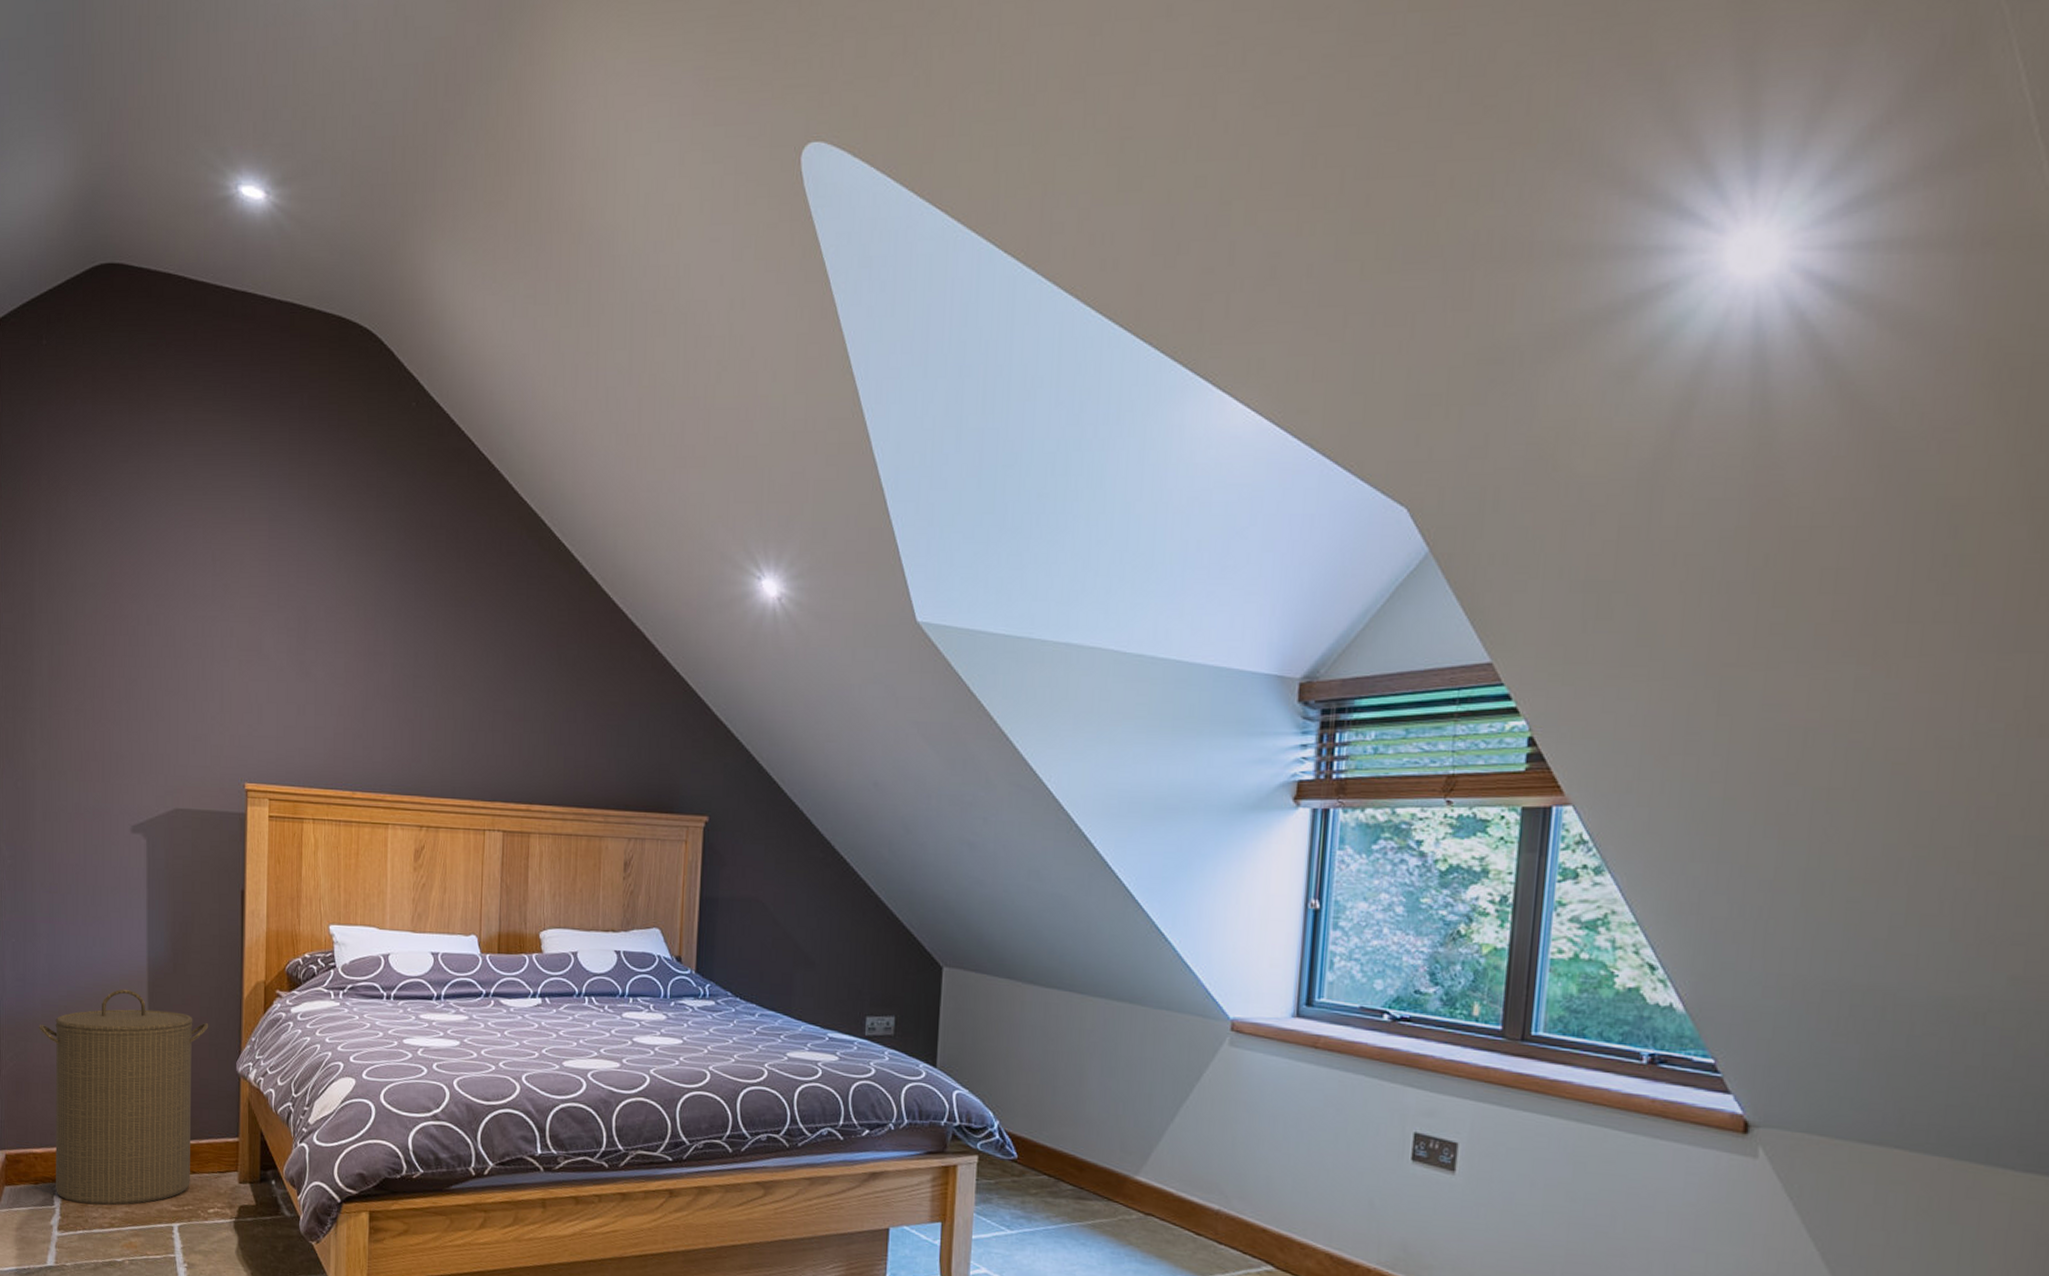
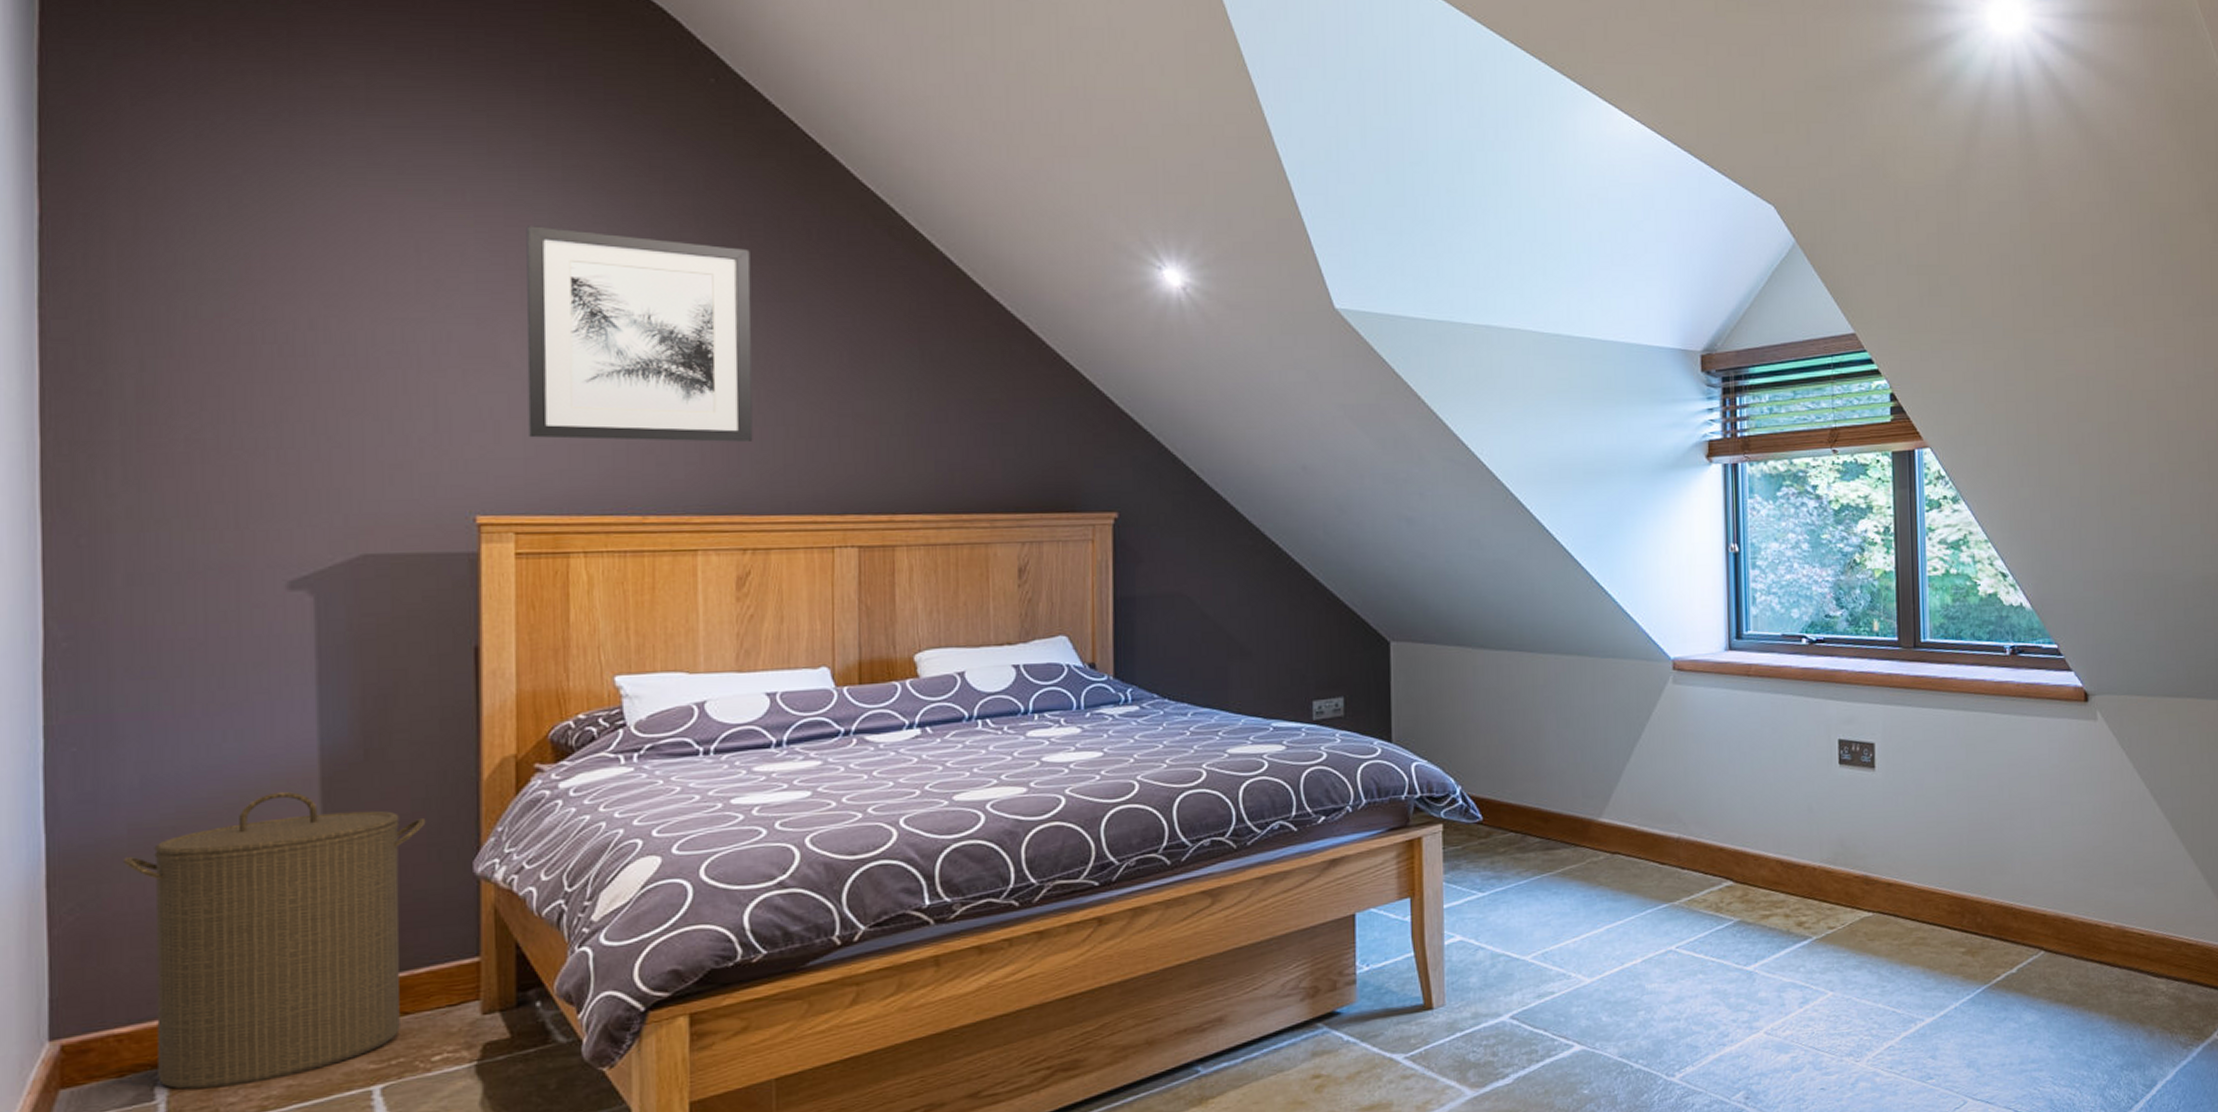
wall art: none [280,538,435,733] -> present [526,226,753,443]

